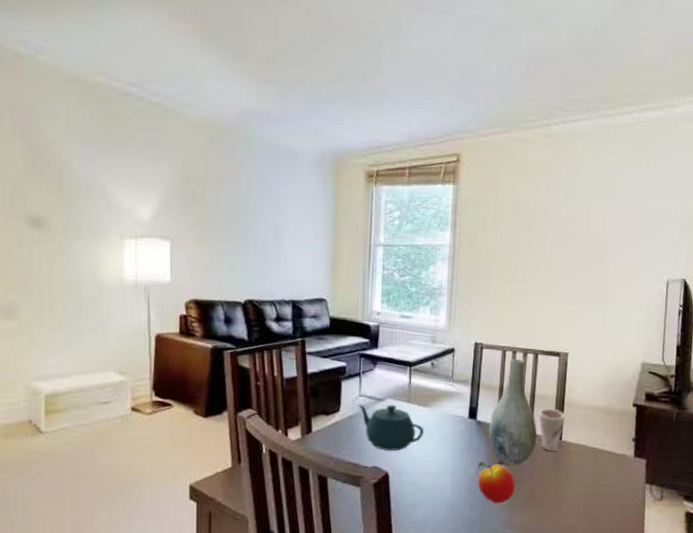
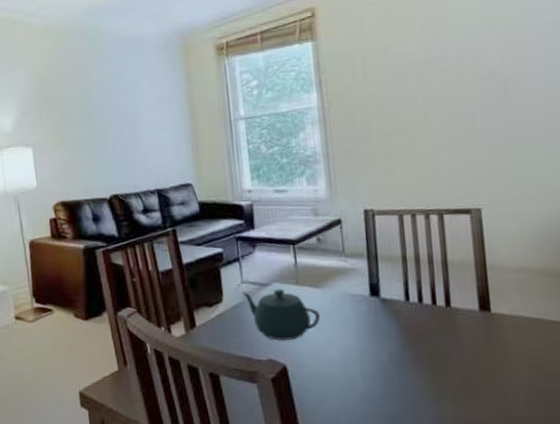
apple: present [478,462,515,504] -> none [390,345,441,394]
vase: present [488,358,538,465] -> none [395,222,459,347]
cup: present [538,408,566,452] -> none [455,275,492,327]

